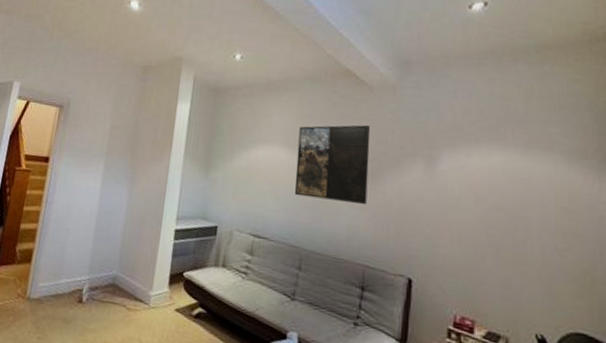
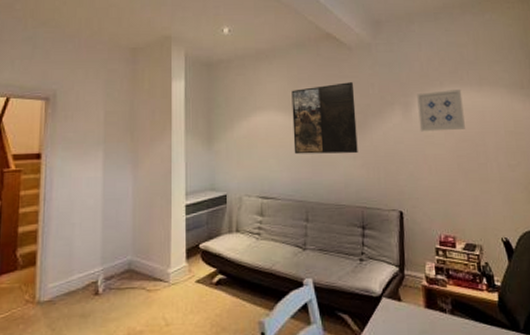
wall art: none [444,147,503,197] -> present [417,90,465,132]

